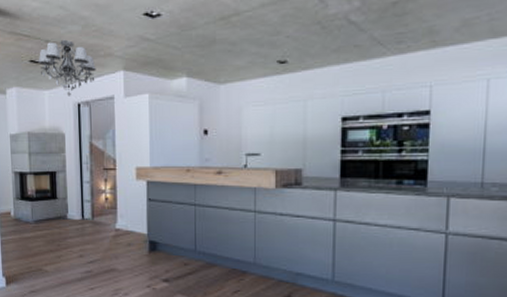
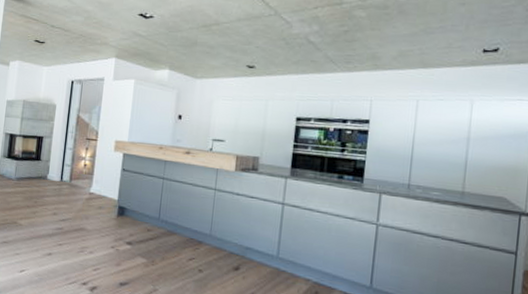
chandelier: present [38,39,96,96] -> none [42,26,92,74]

